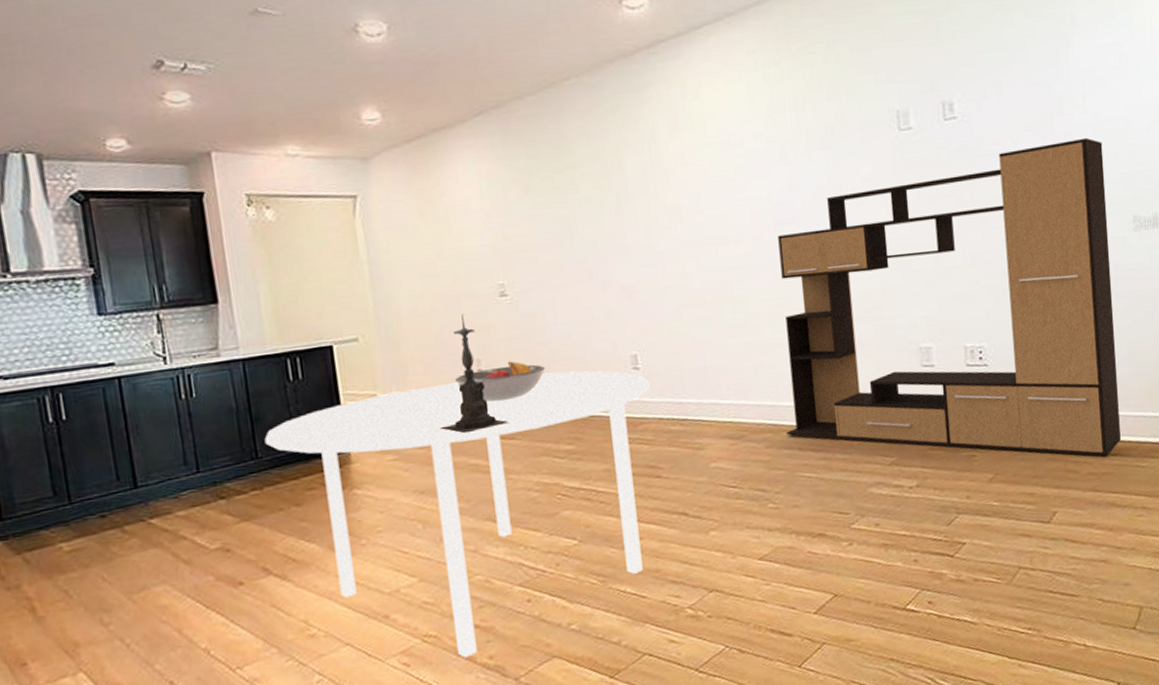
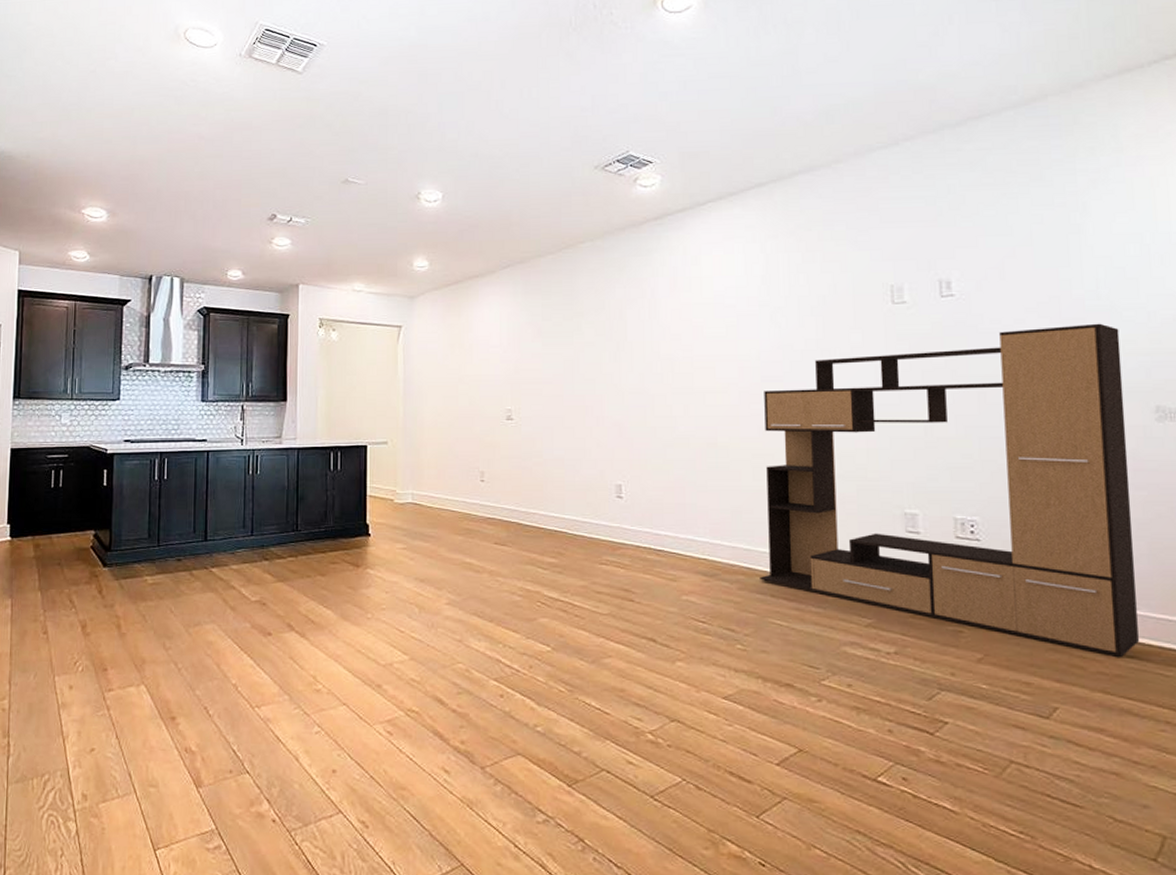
dining table: present [264,371,650,658] -> none [305,489,631,738]
candle holder: present [438,313,511,434] -> none [442,431,504,535]
fruit bowl: present [455,361,545,403] -> none [461,476,538,511]

